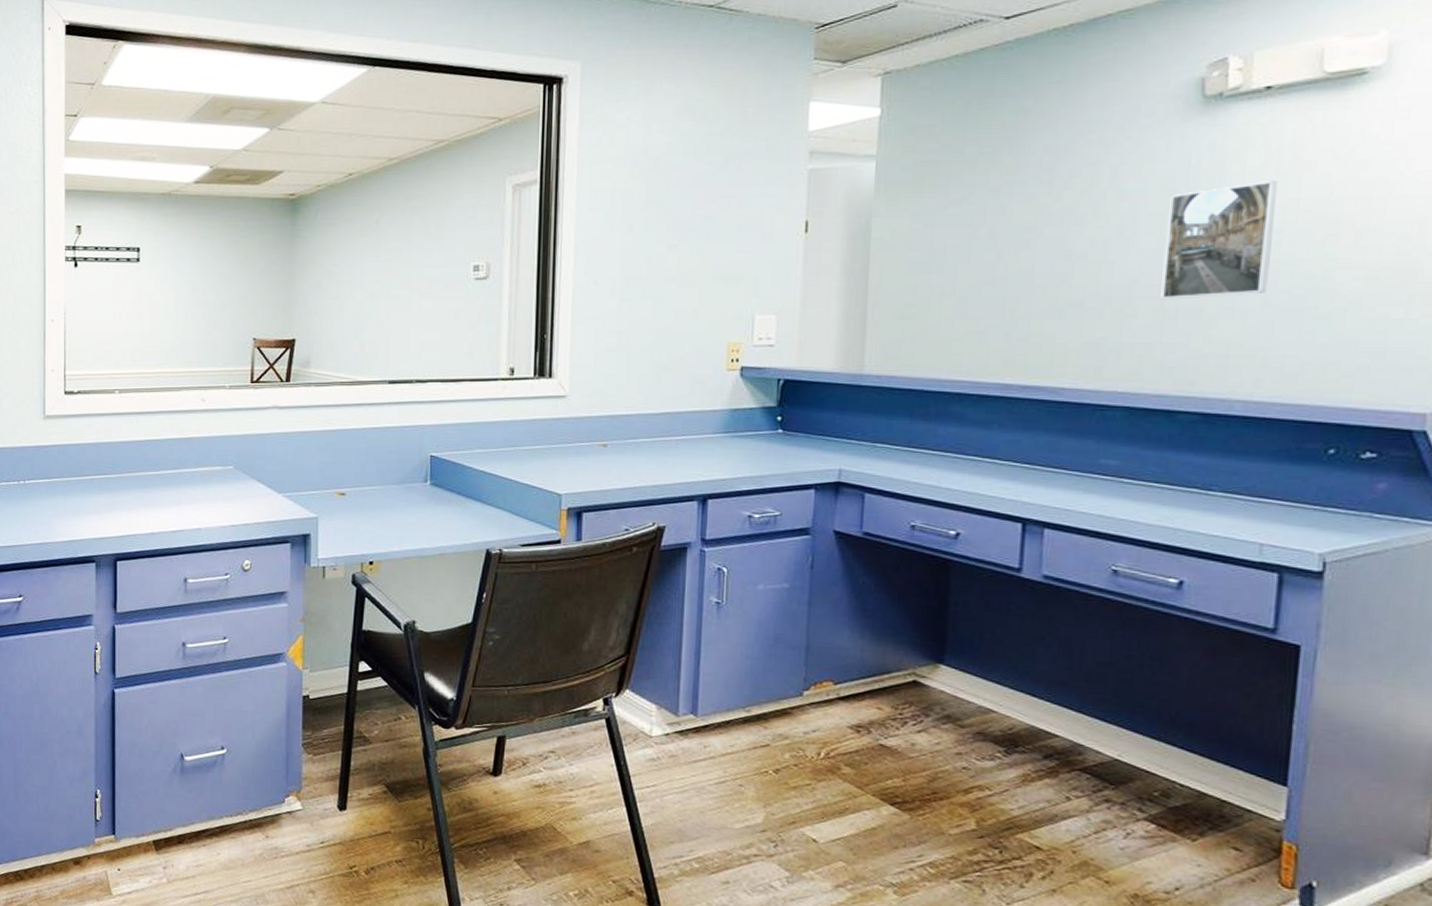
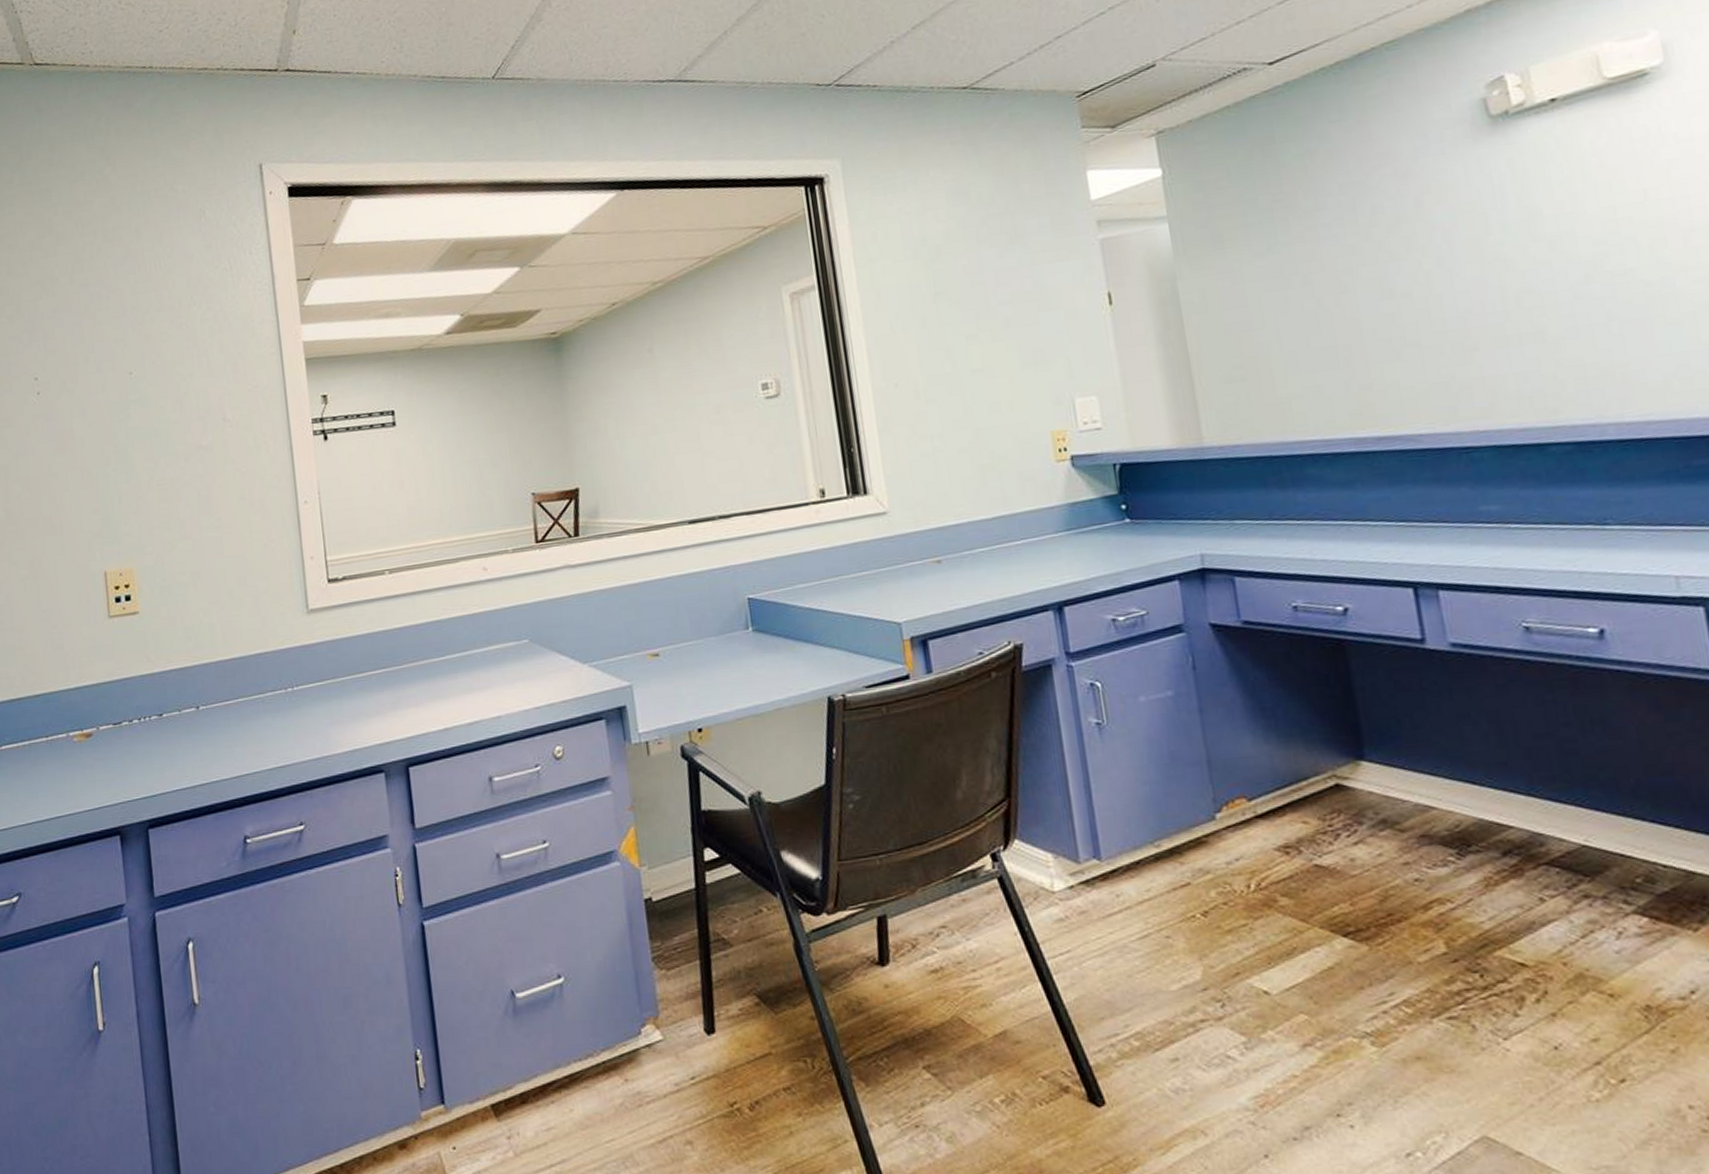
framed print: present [1161,180,1277,300] -> none [1482,191,1608,328]

